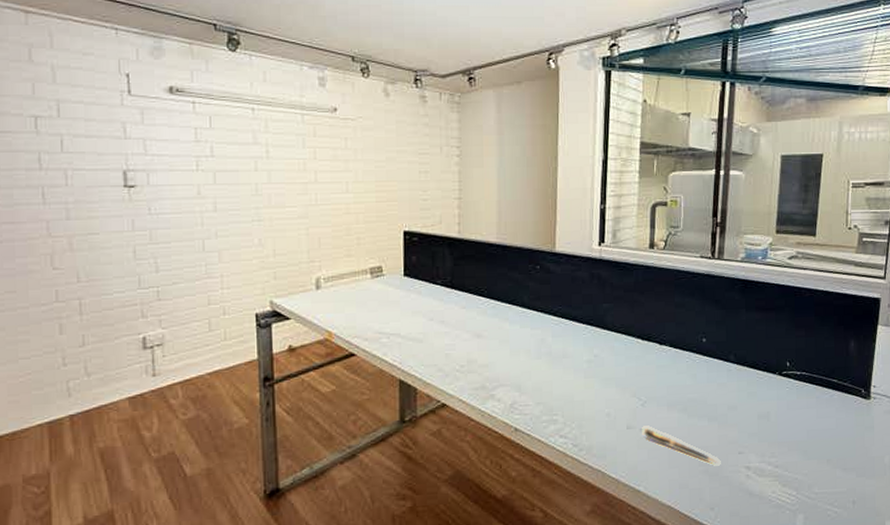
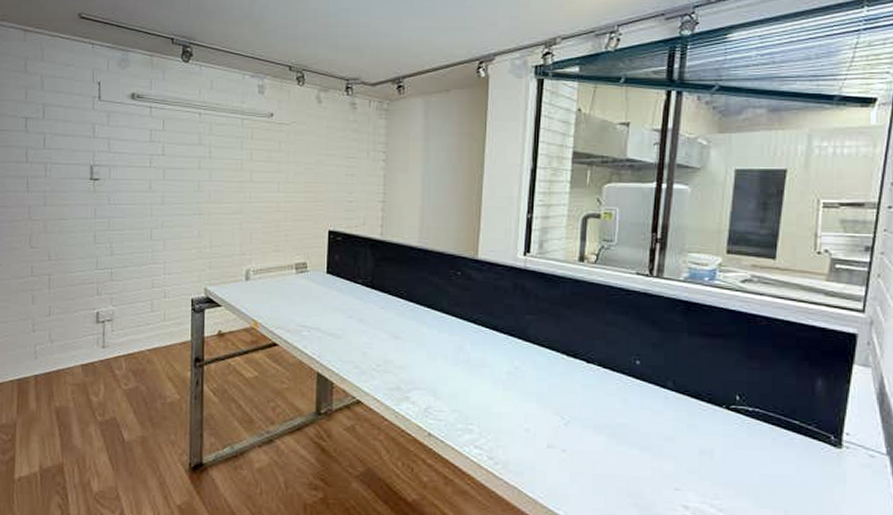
pen: present [643,428,720,463] -> none [565,449,652,498]

